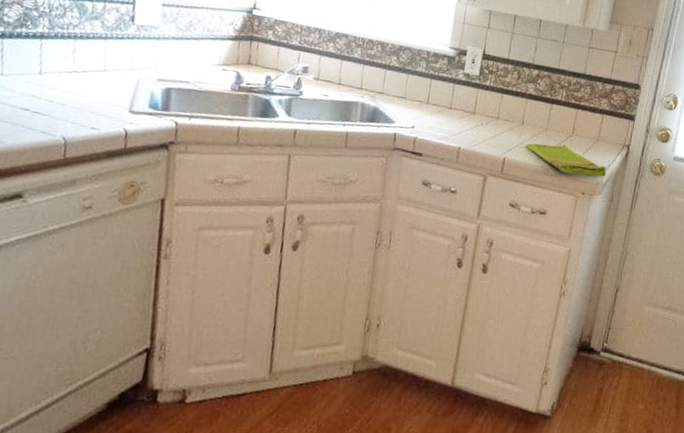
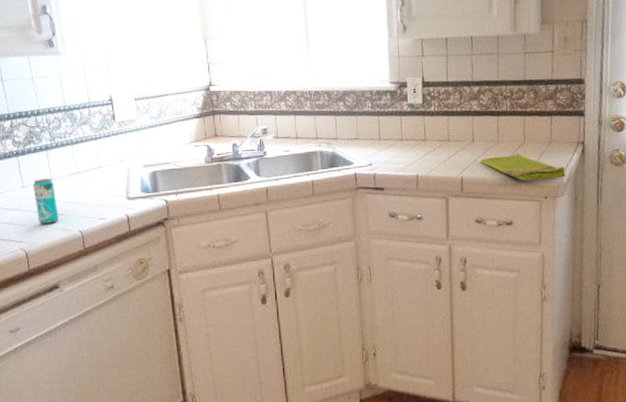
beverage can: none [12,69,43,123] -> present [33,179,59,224]

